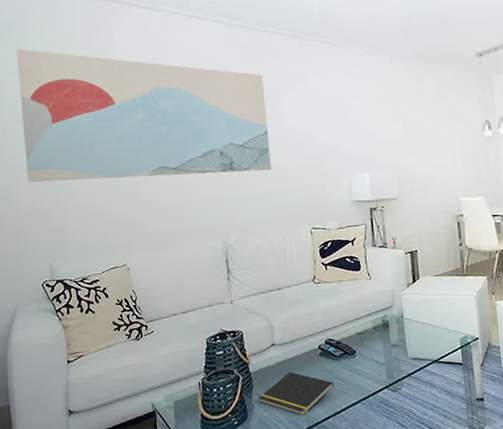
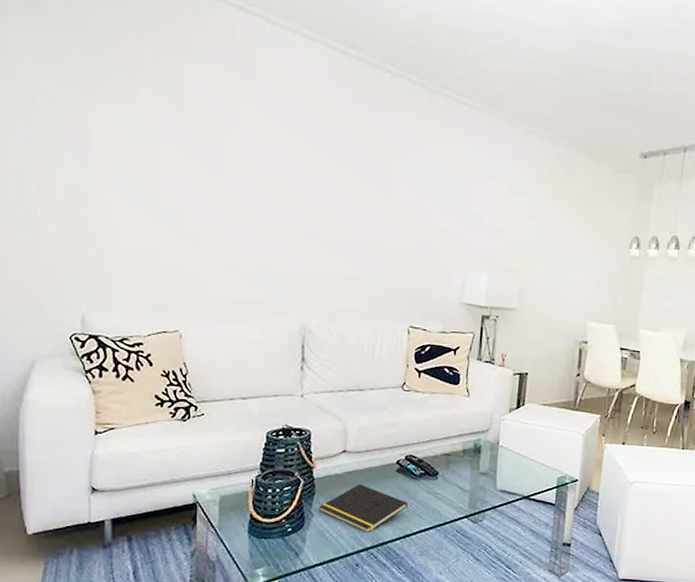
wall art: present [16,49,272,182] -> none [58,28,377,249]

